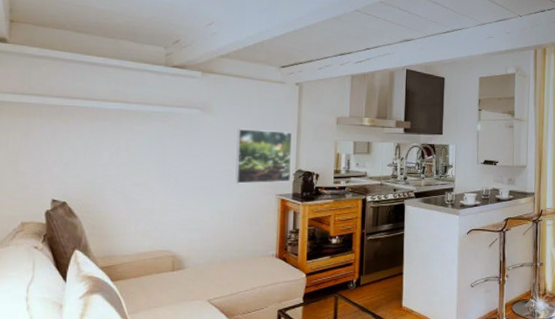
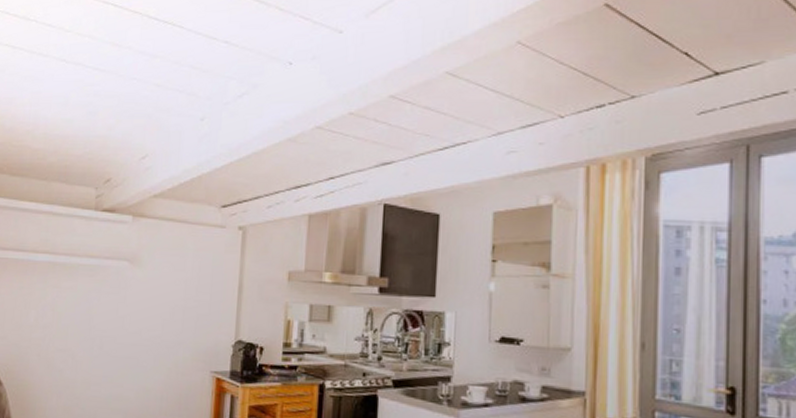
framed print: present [235,129,293,184] -> none [164,286,232,357]

